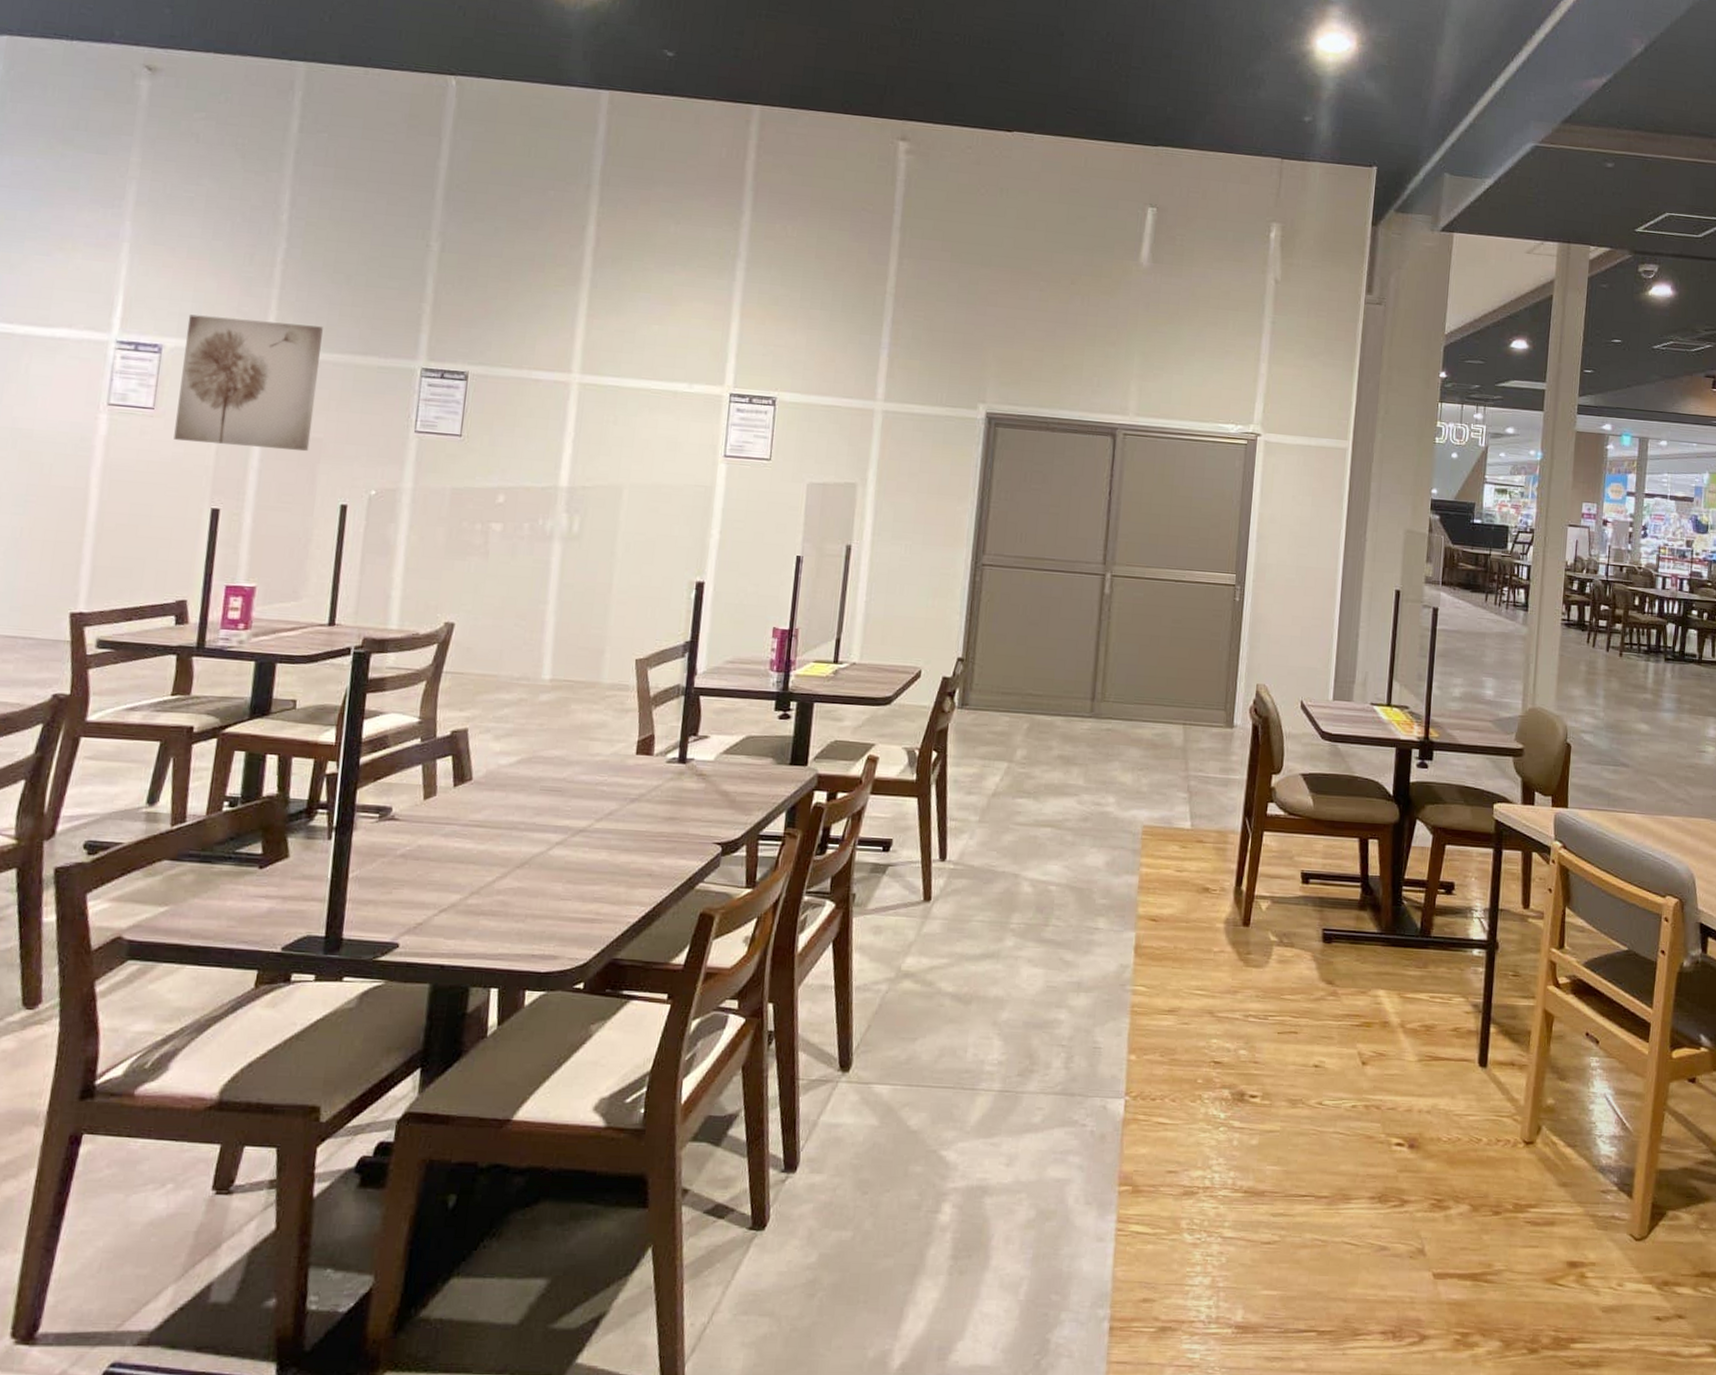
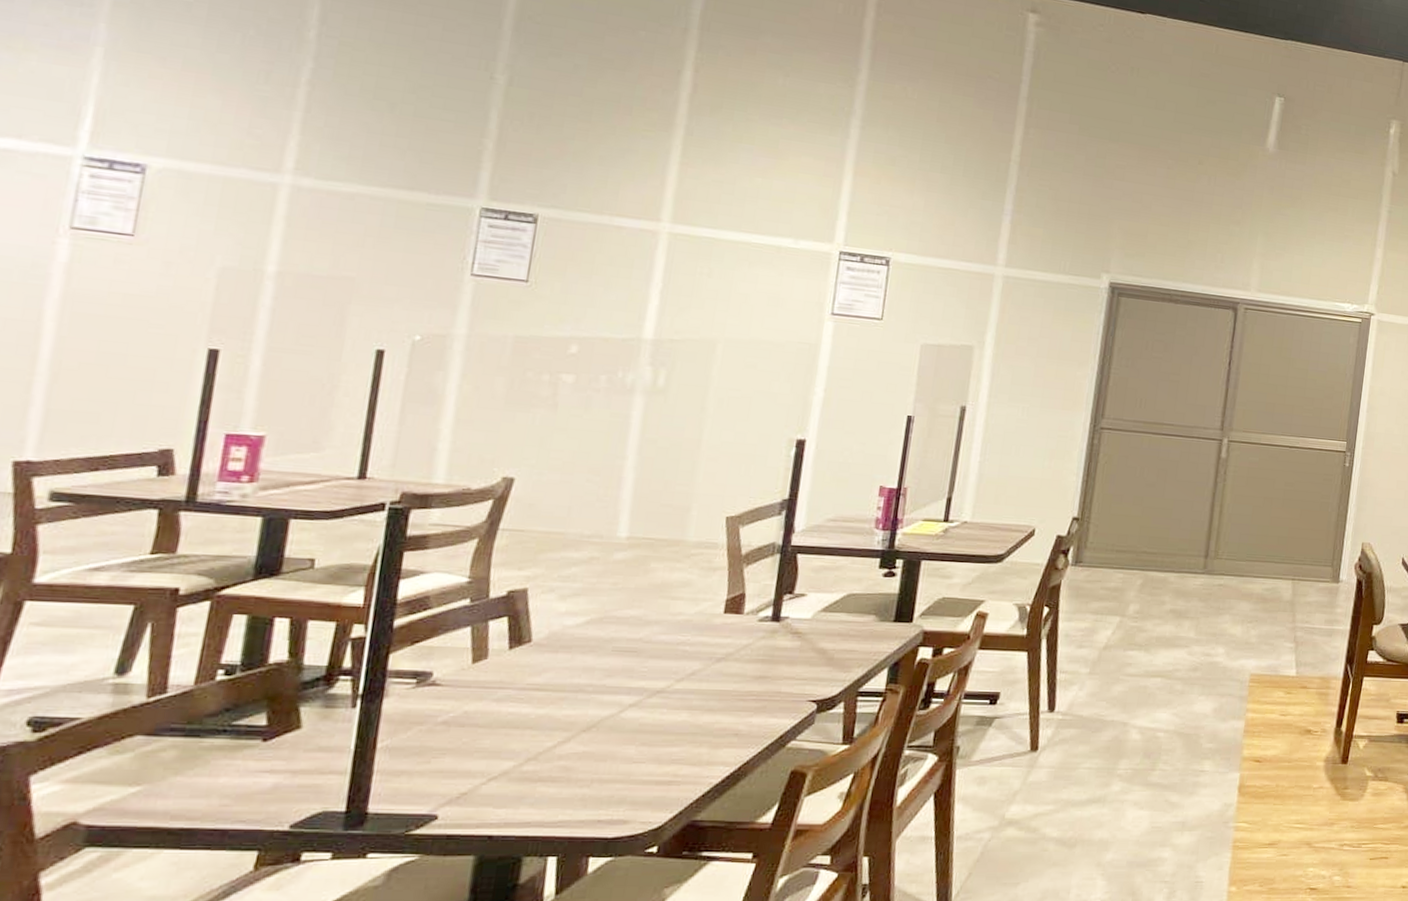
wall art: present [174,314,323,452] -> none [159,133,359,291]

